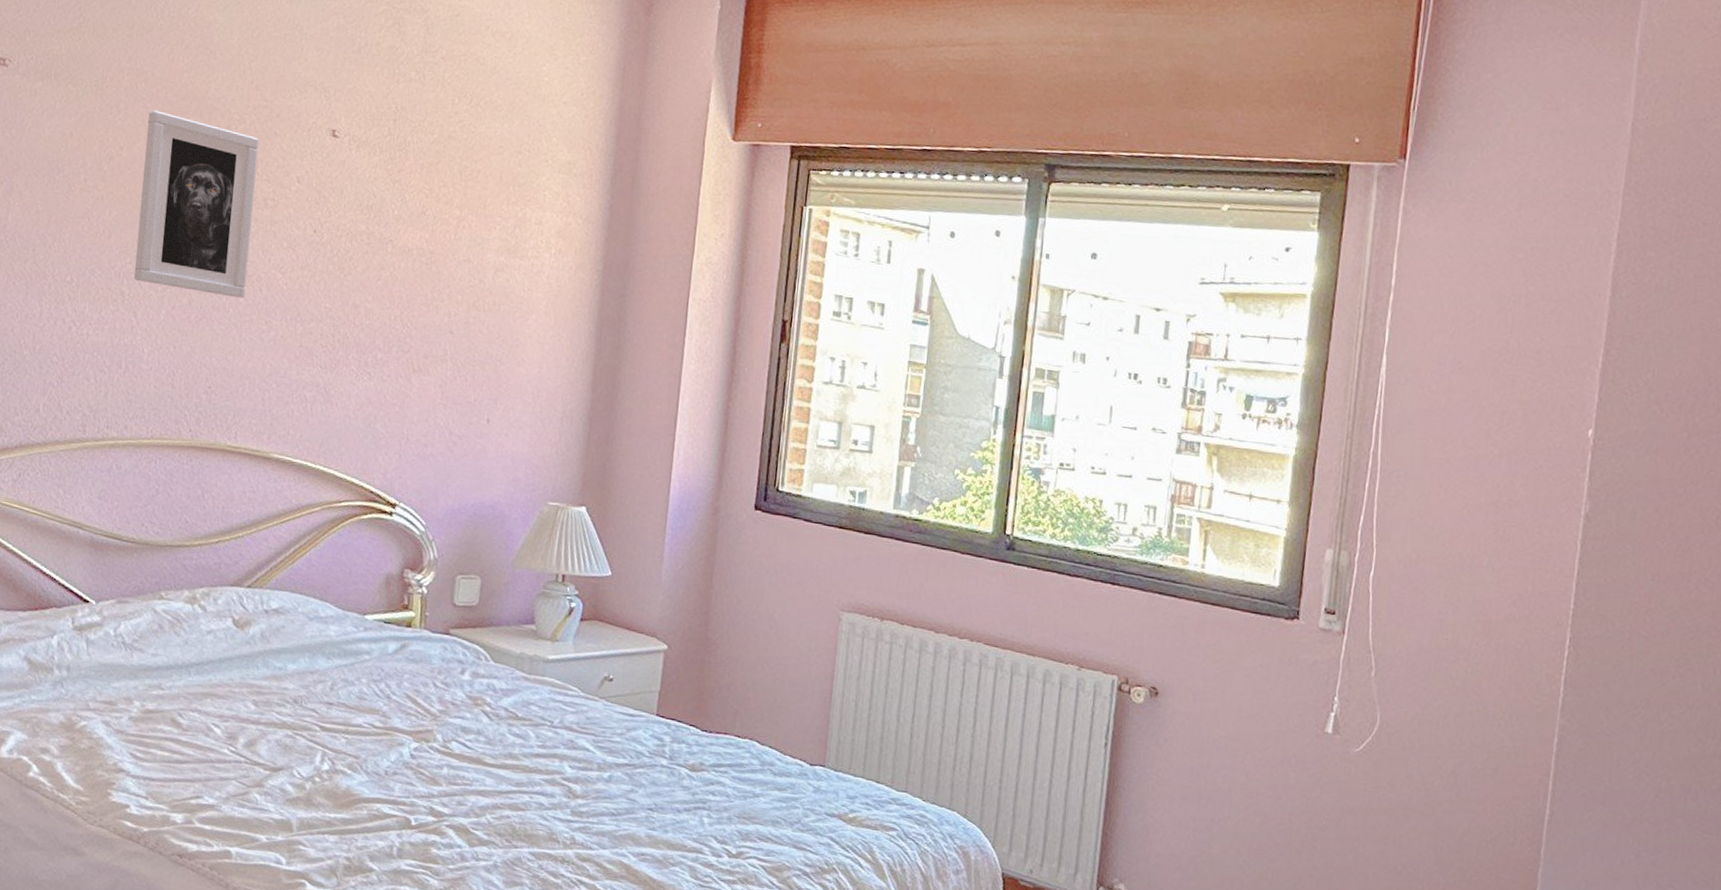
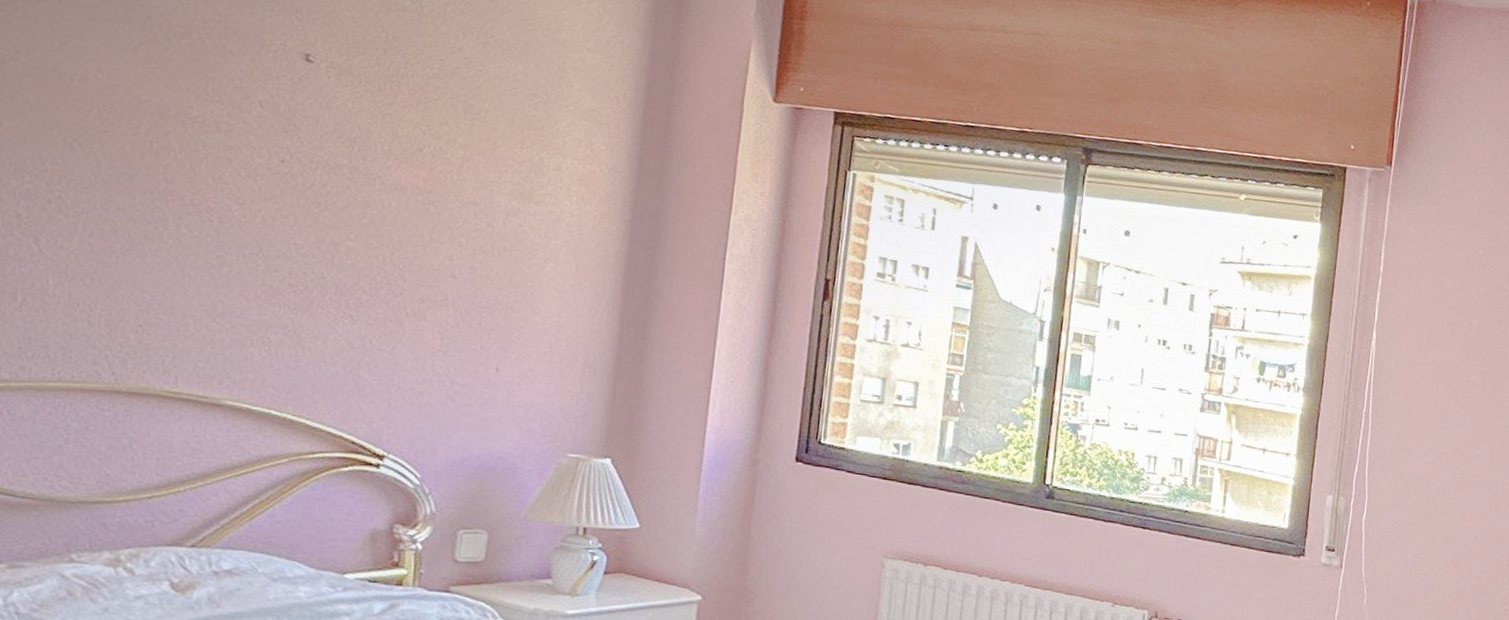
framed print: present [134,110,259,298] -> none [35,12,210,229]

